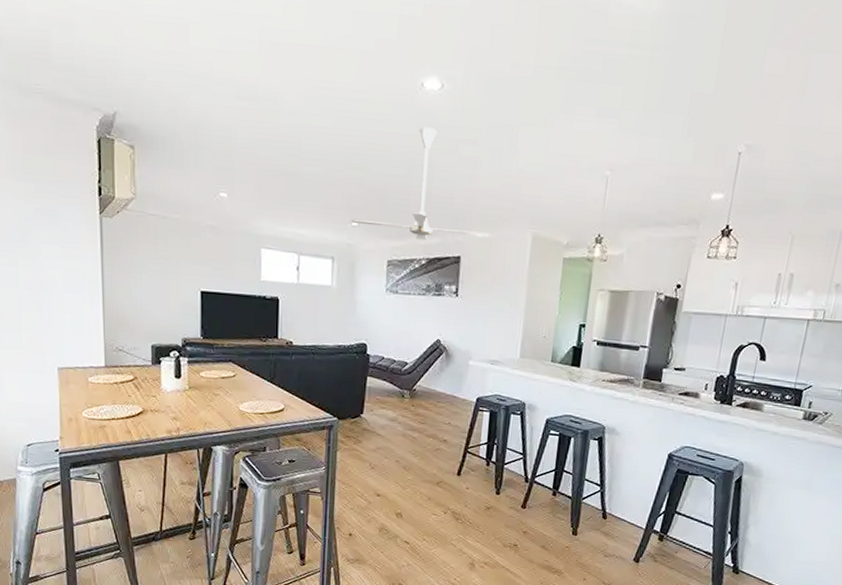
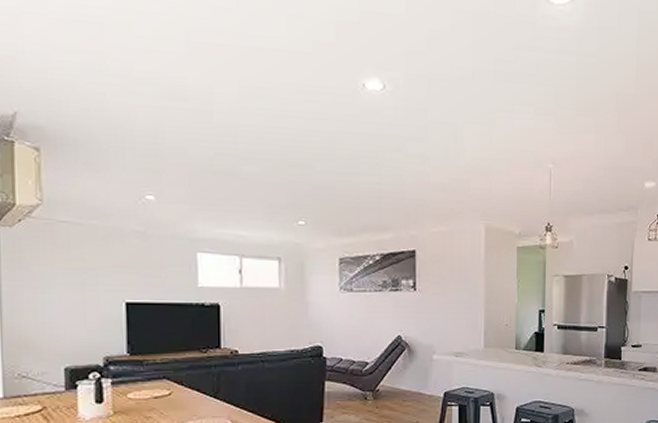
ceiling fan: present [351,126,490,240] -> none [298,125,443,236]

